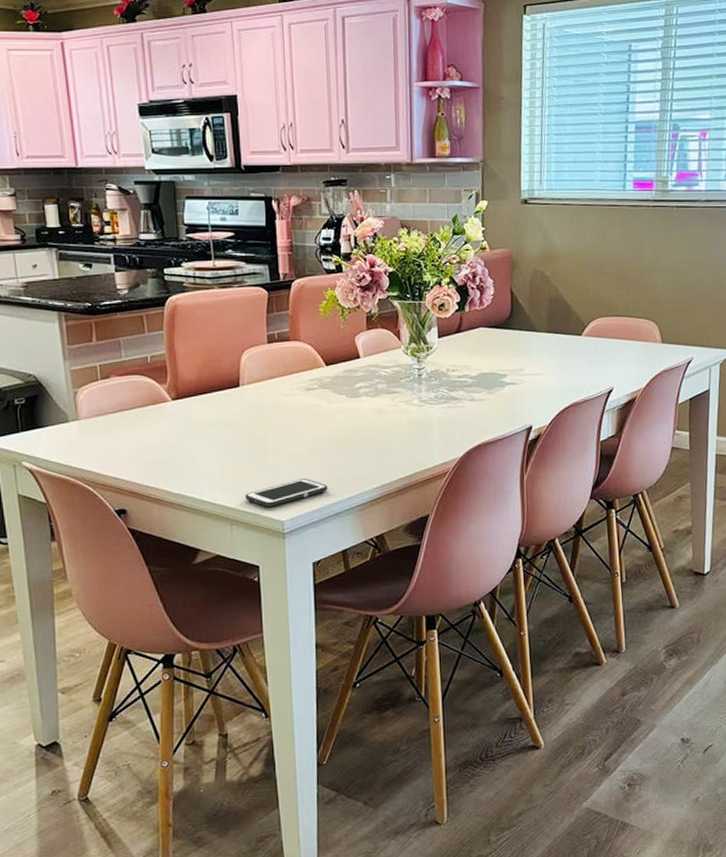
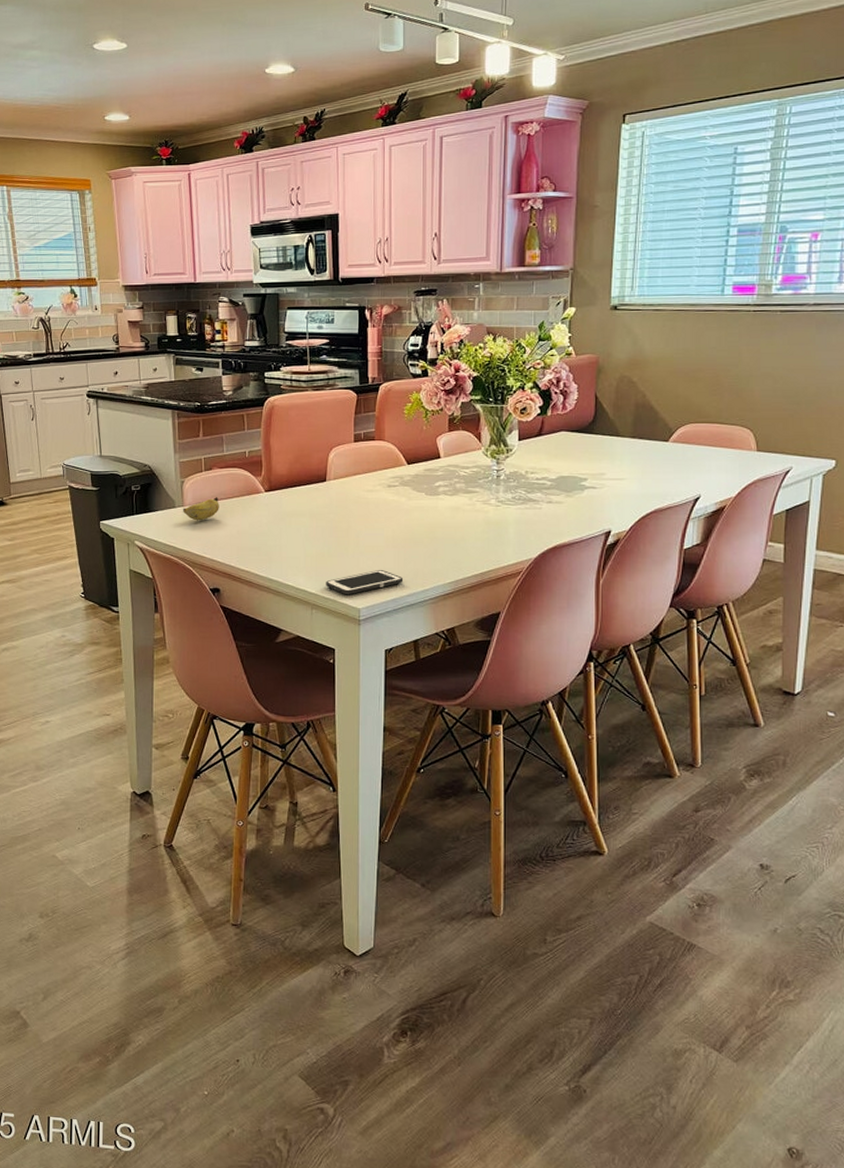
banana: none [78,408,121,436] -> present [183,497,219,521]

